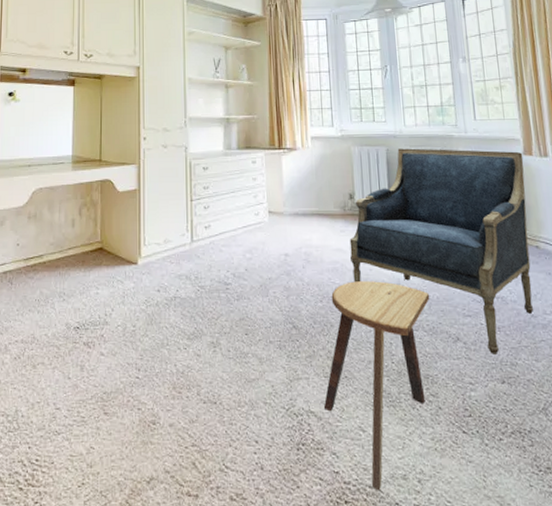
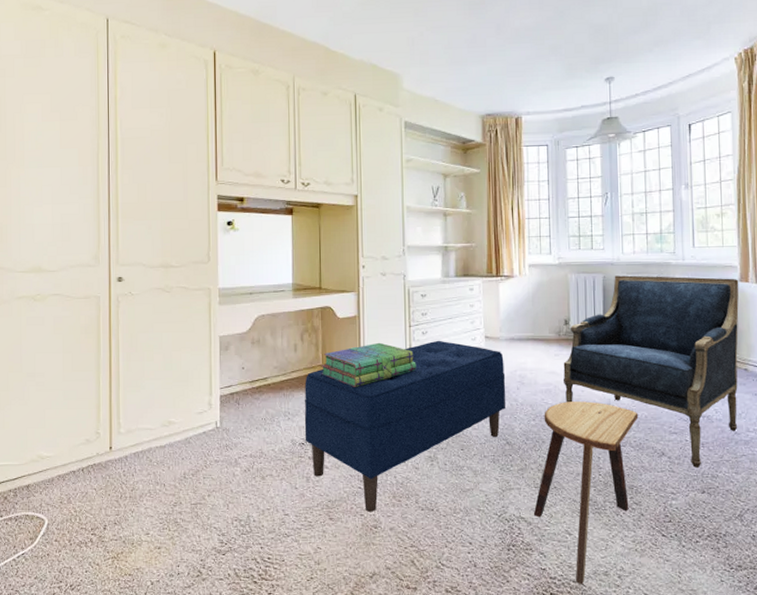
bench: none [80,215,292,405] -> present [304,340,506,512]
stack of books: none [99,217,198,265] -> present [321,342,417,387]

